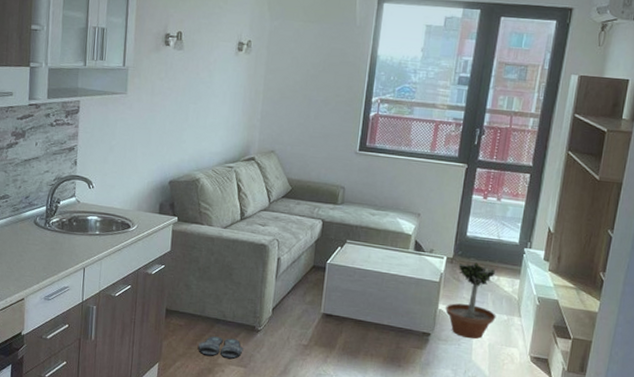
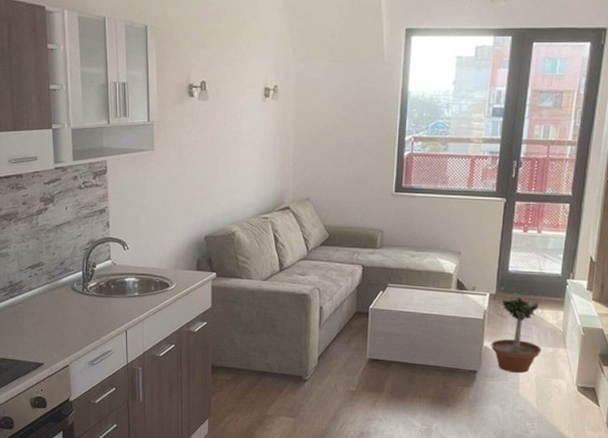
slippers: present [198,336,244,359] -> none [247,389,292,411]

